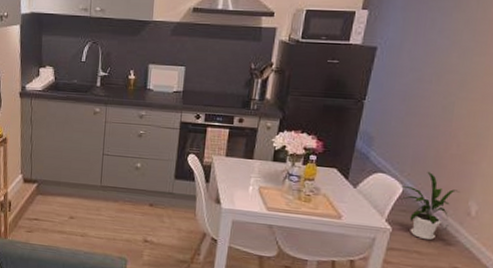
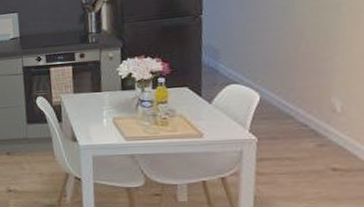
house plant: present [400,172,460,240] -> none [257,75,320,145]

